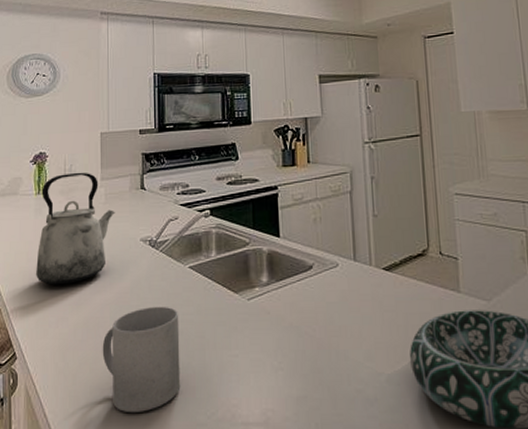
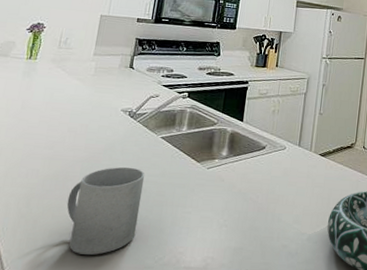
kettle: present [36,172,115,285] -> none [13,45,102,141]

